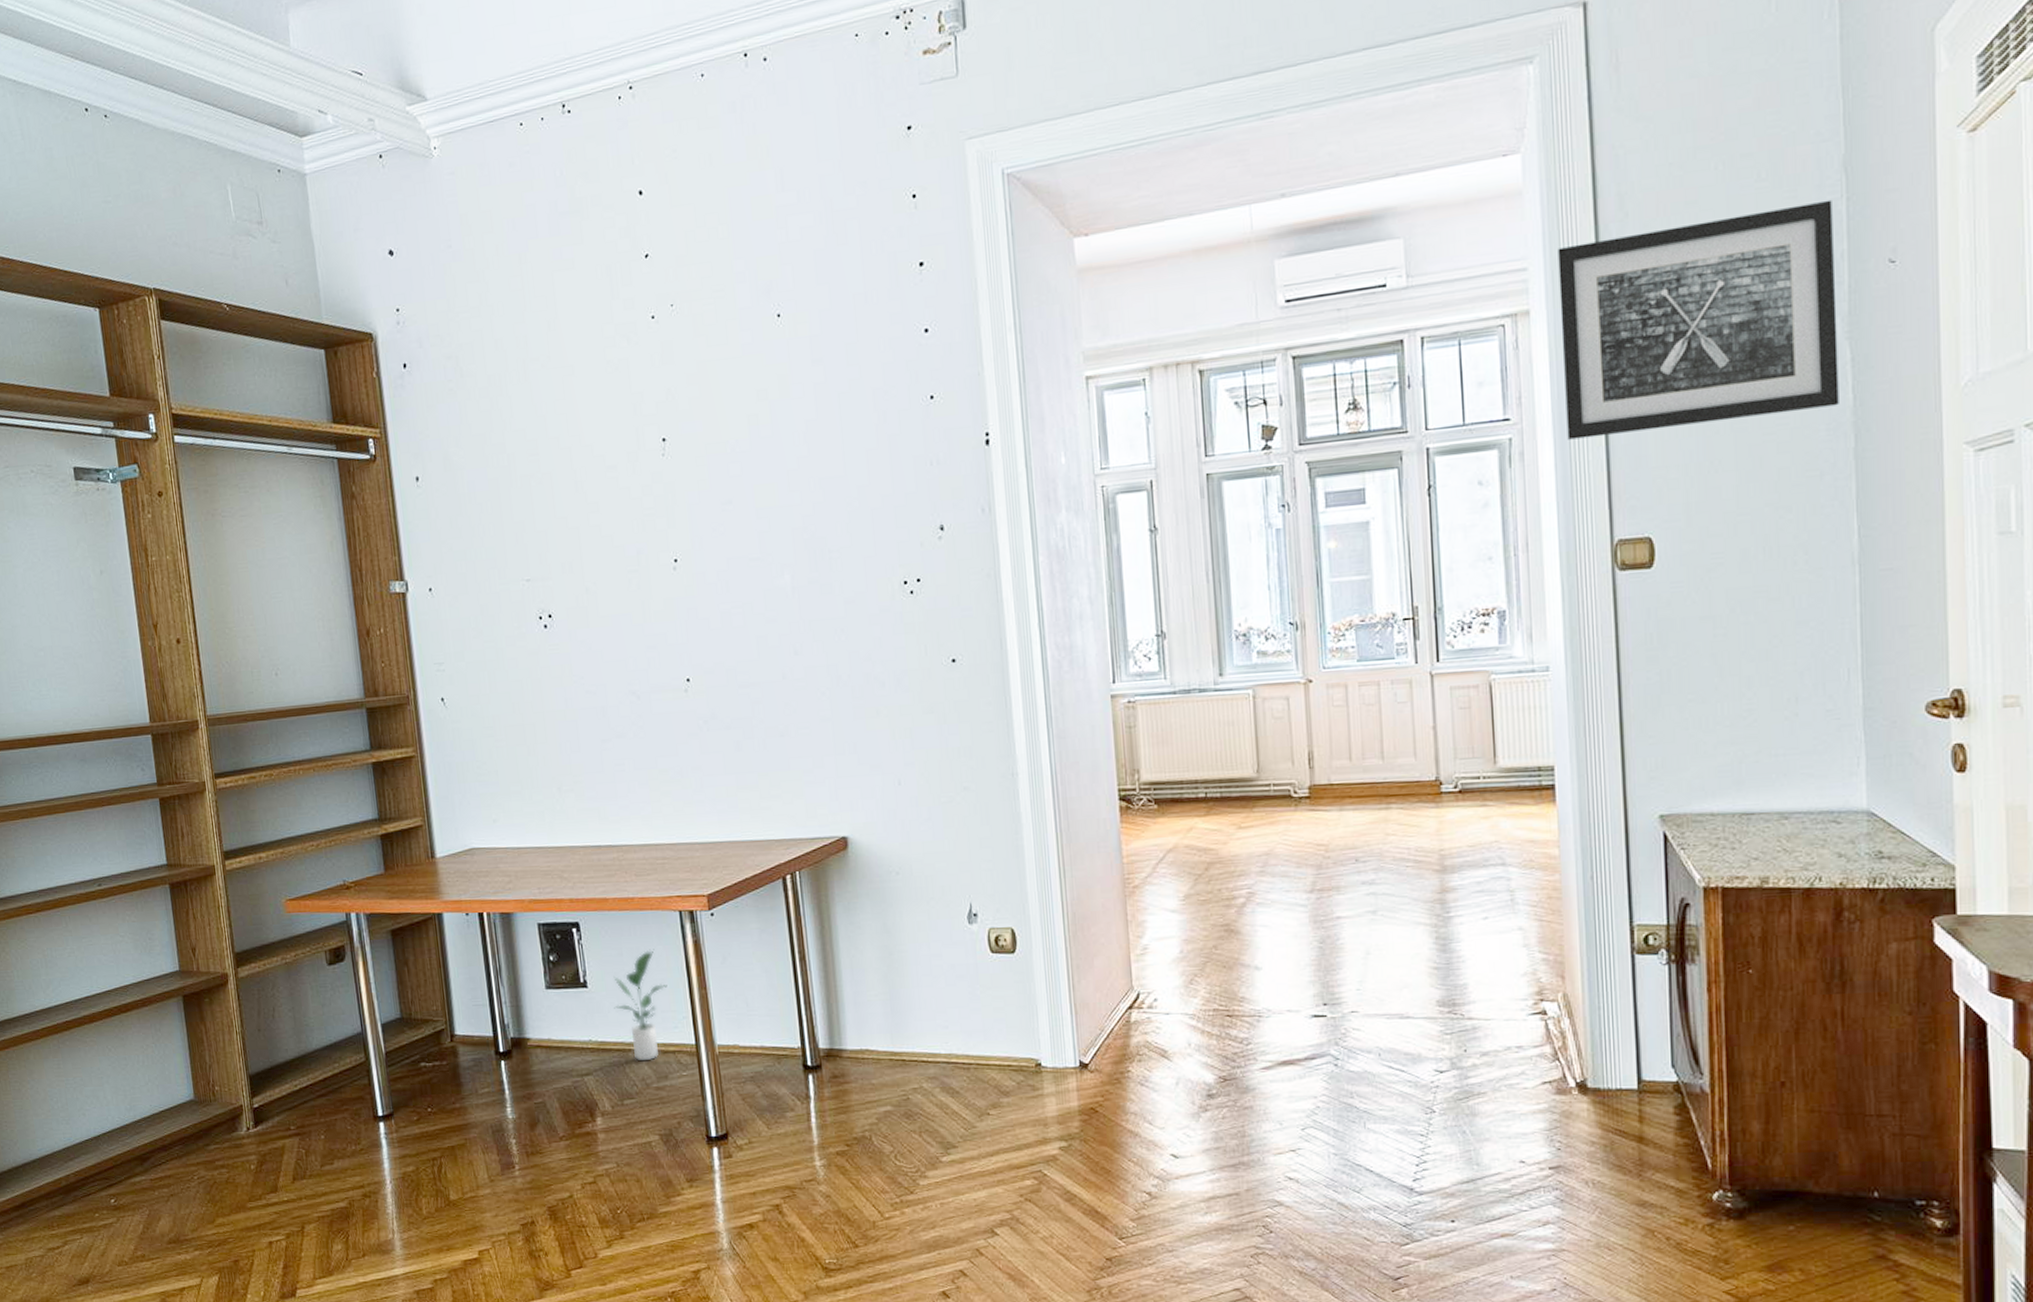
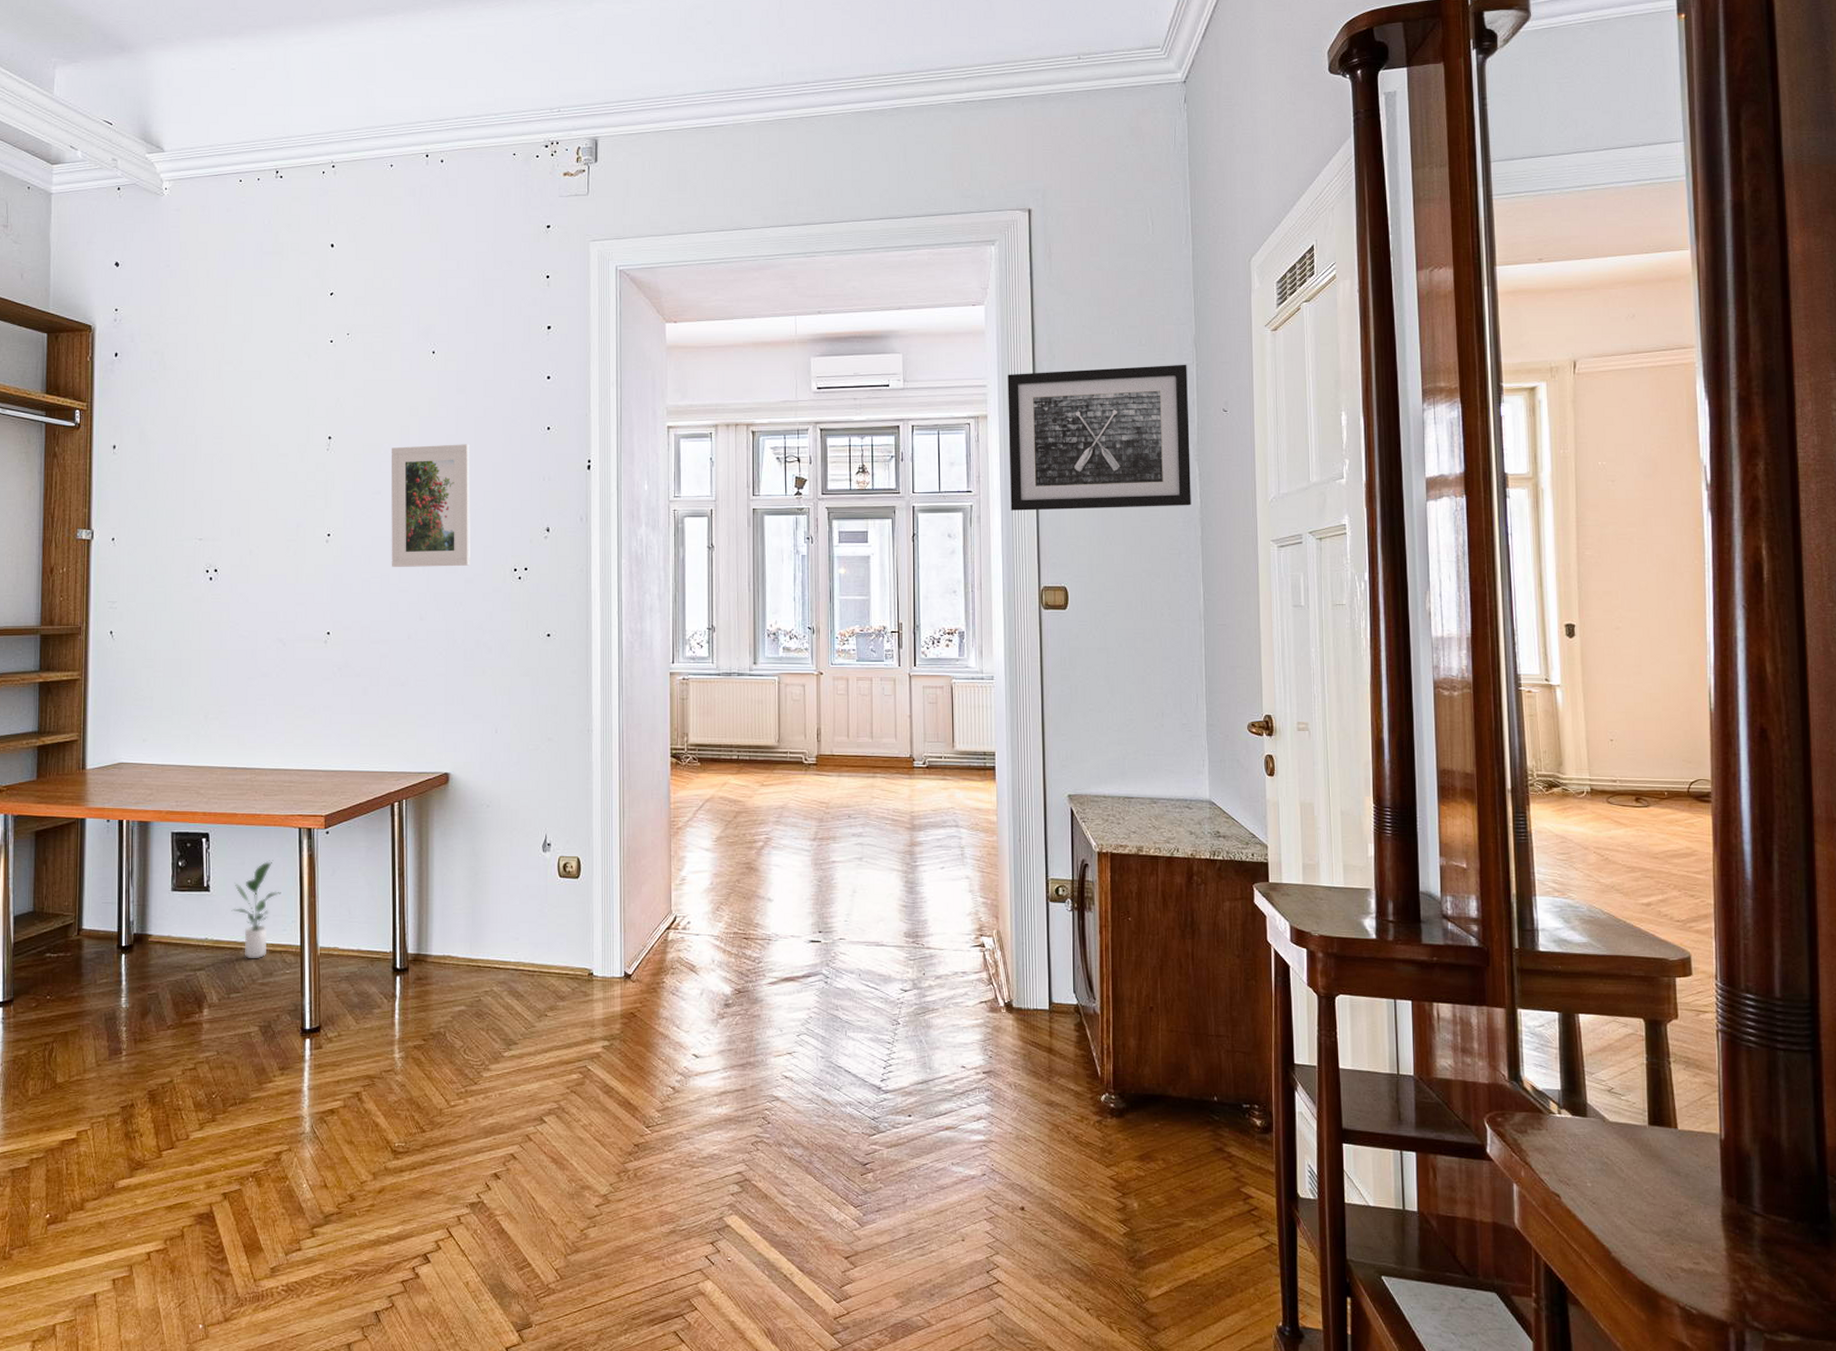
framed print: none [738,429,849,593] -> present [391,444,471,567]

